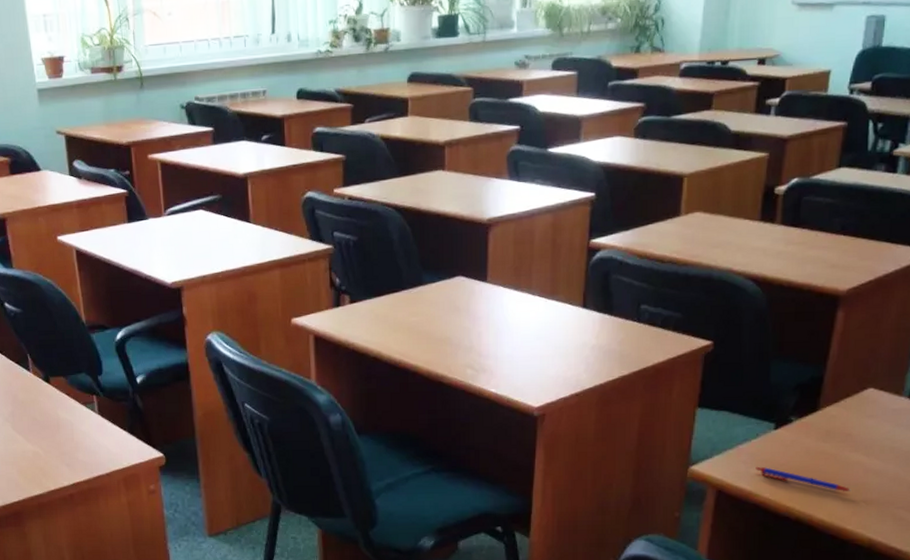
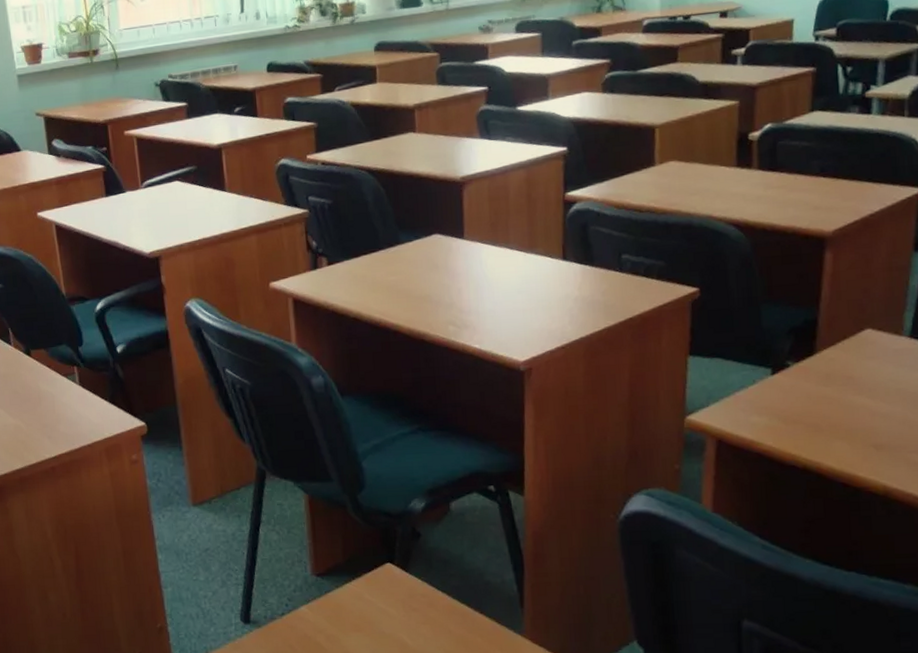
pen: present [755,466,852,491] -> none [755,414,860,437]

